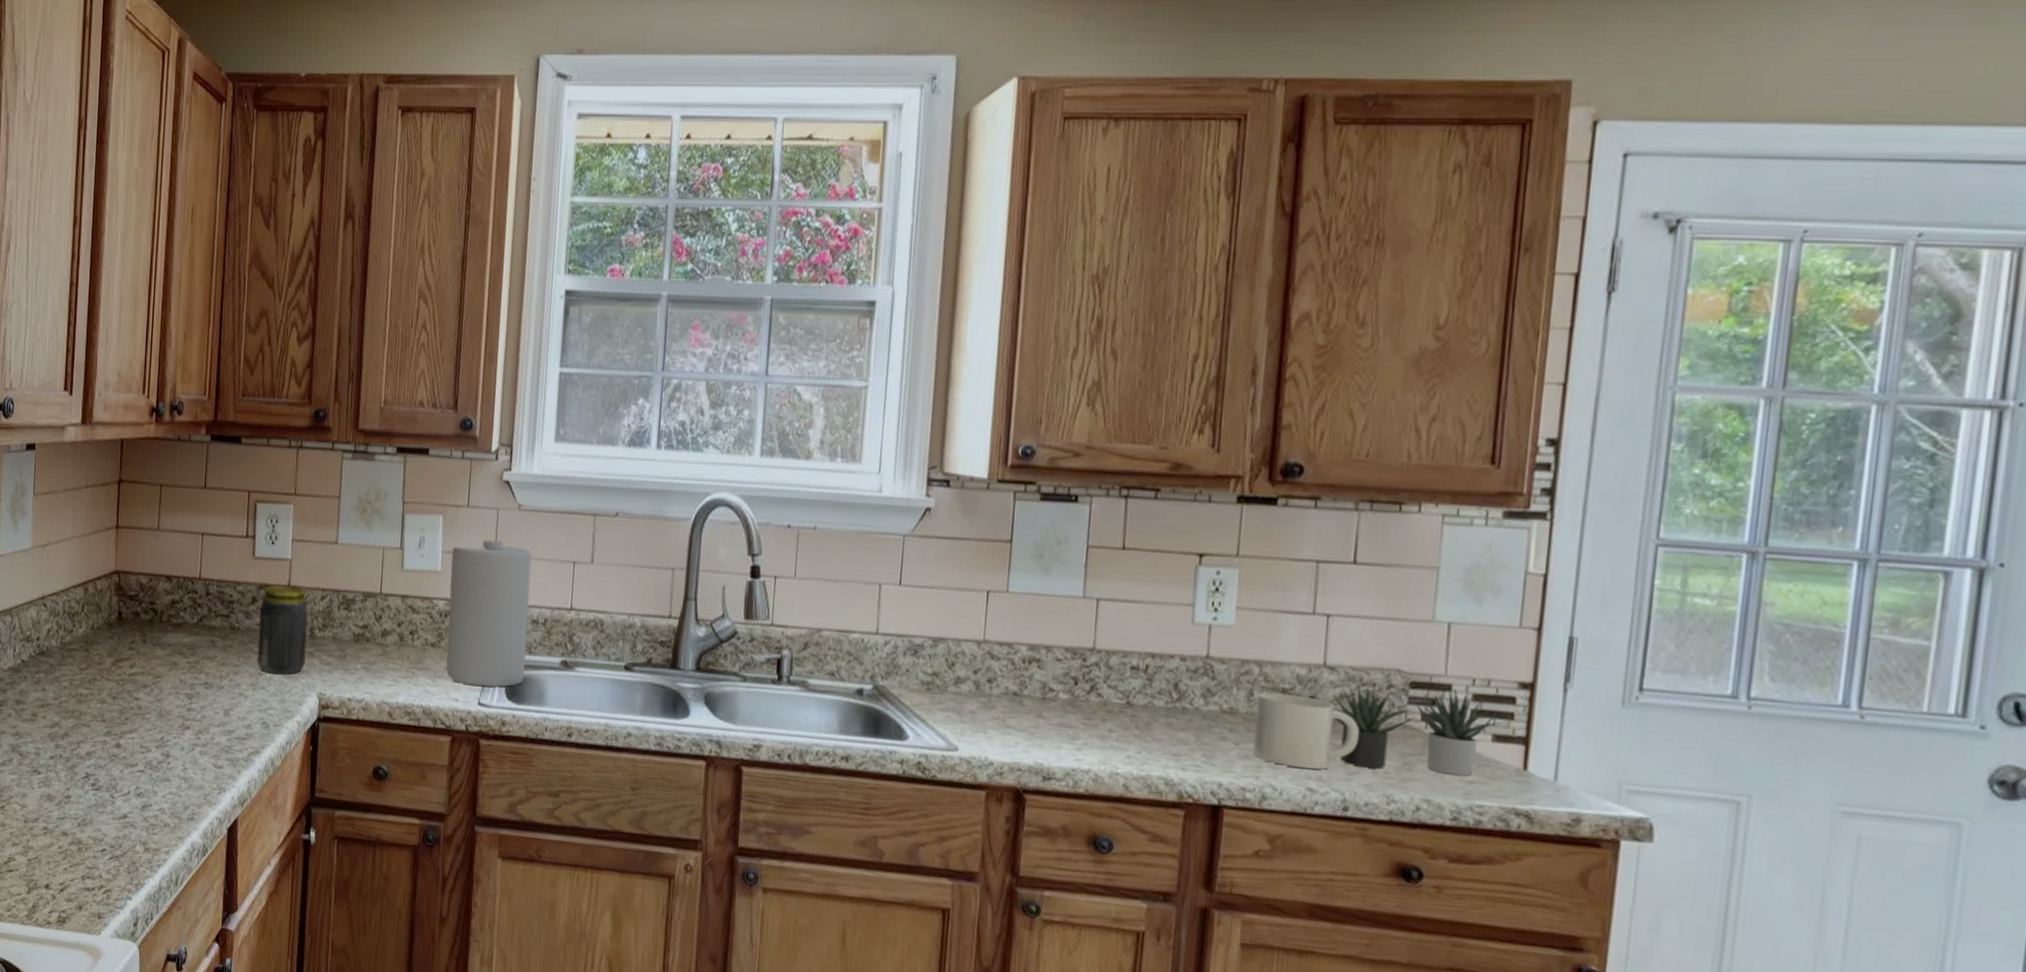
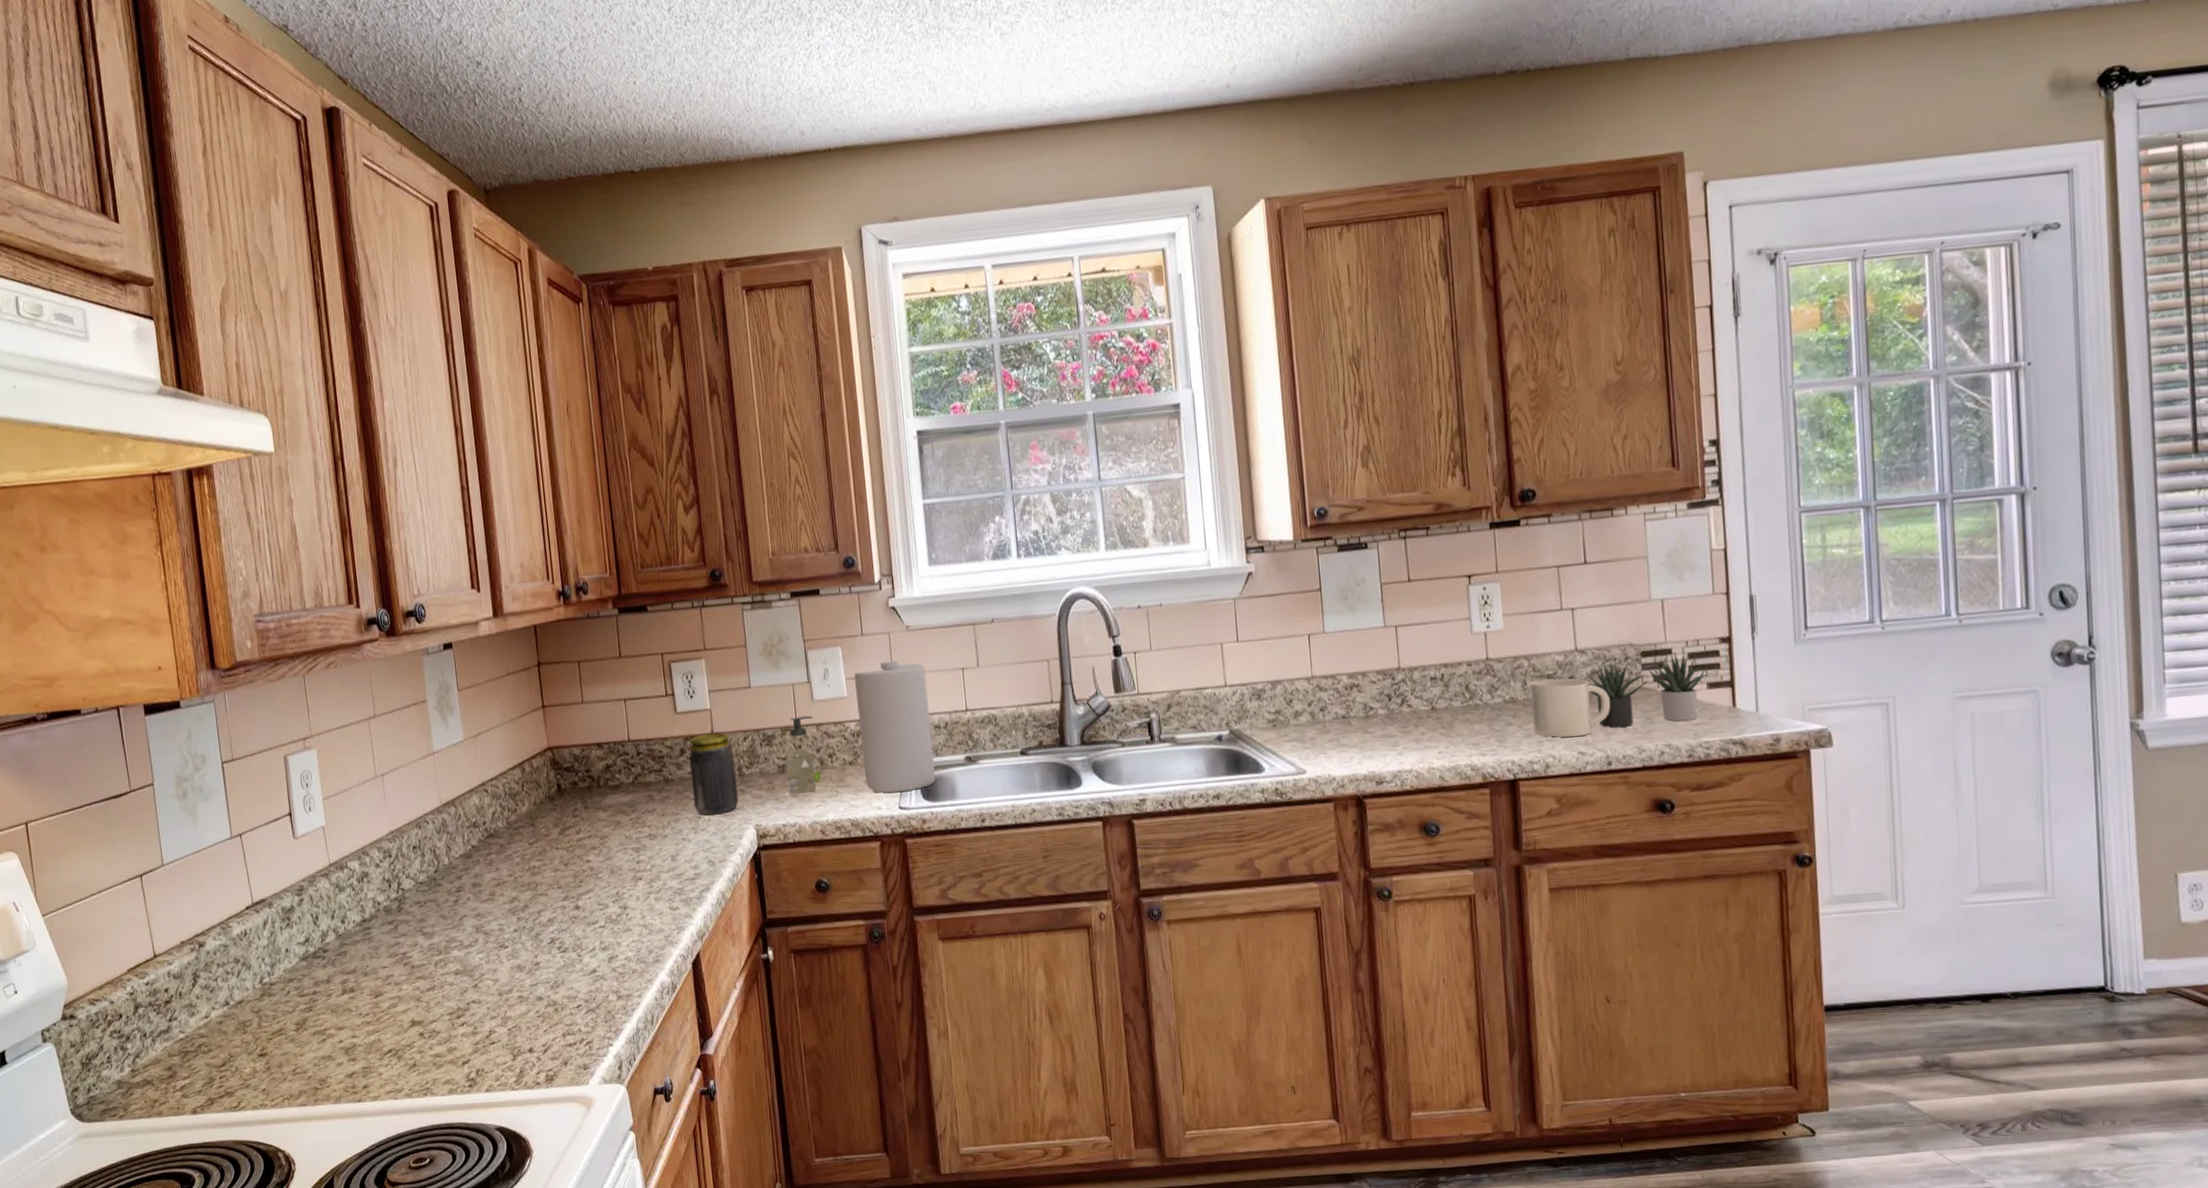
soap dispenser: none [360,583,399,670] -> present [784,715,821,797]

